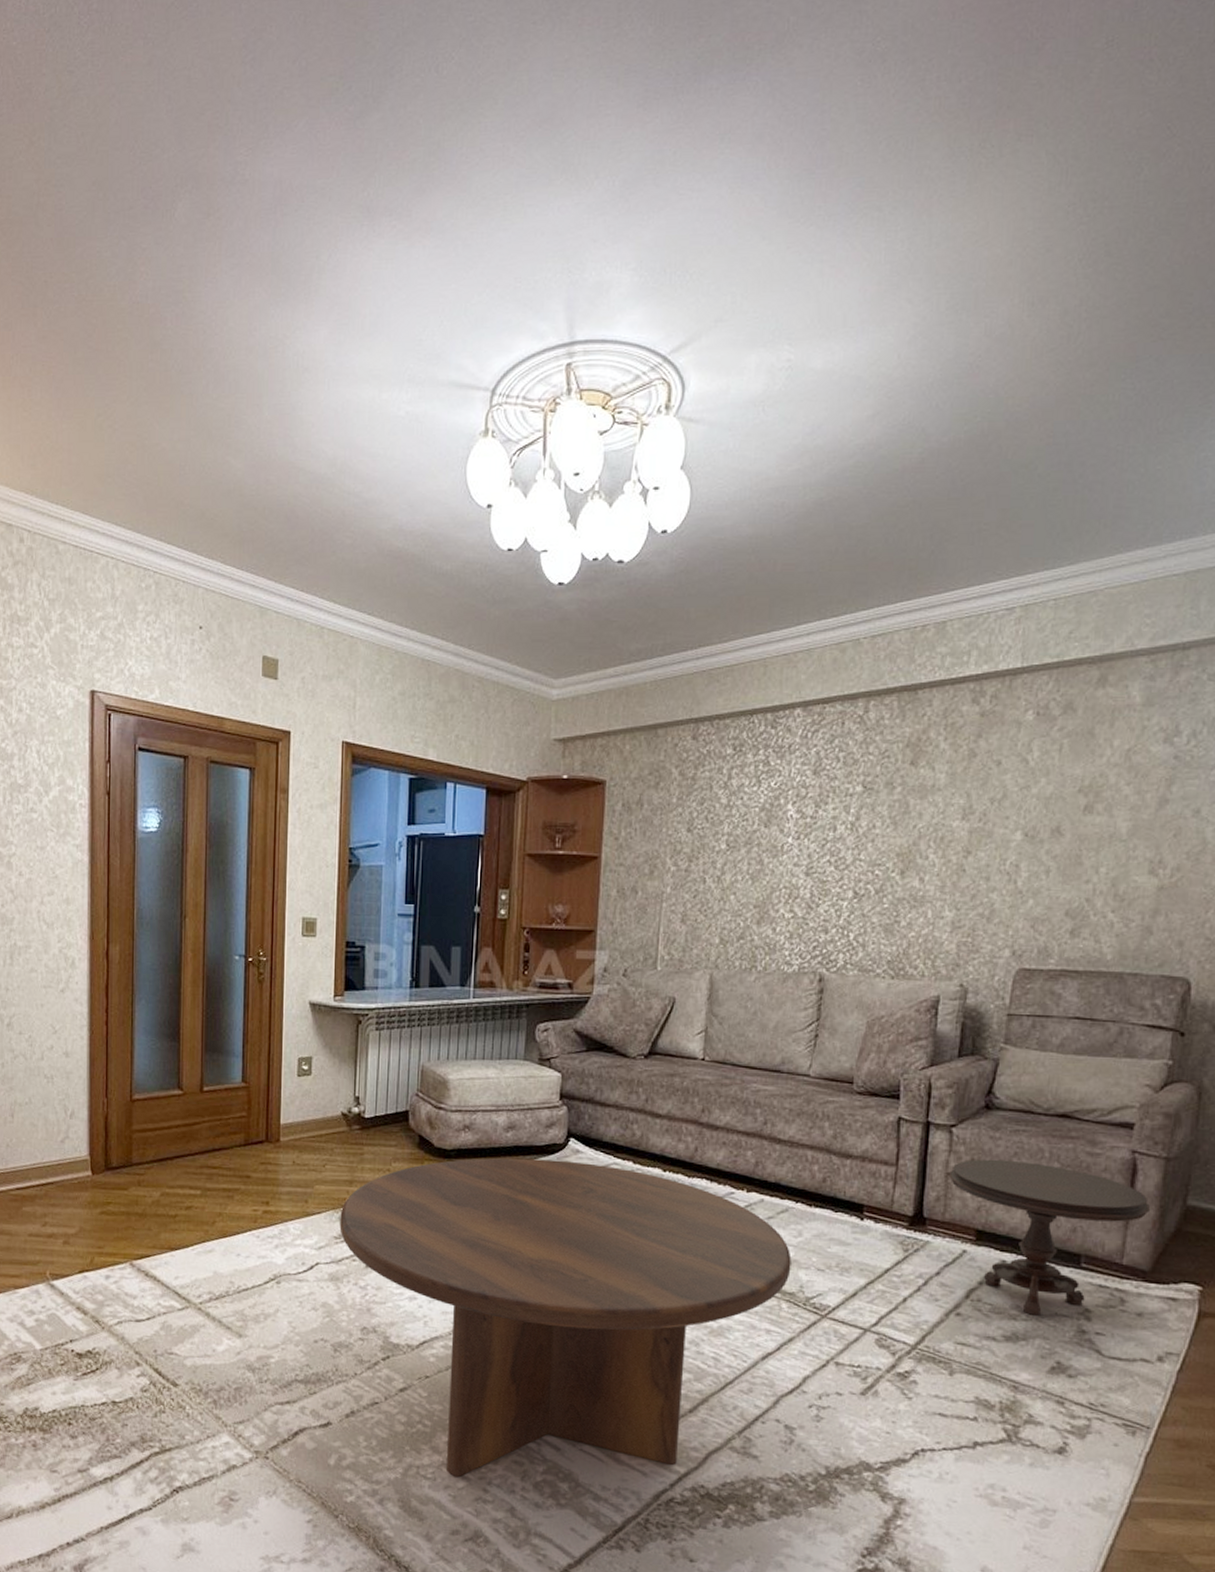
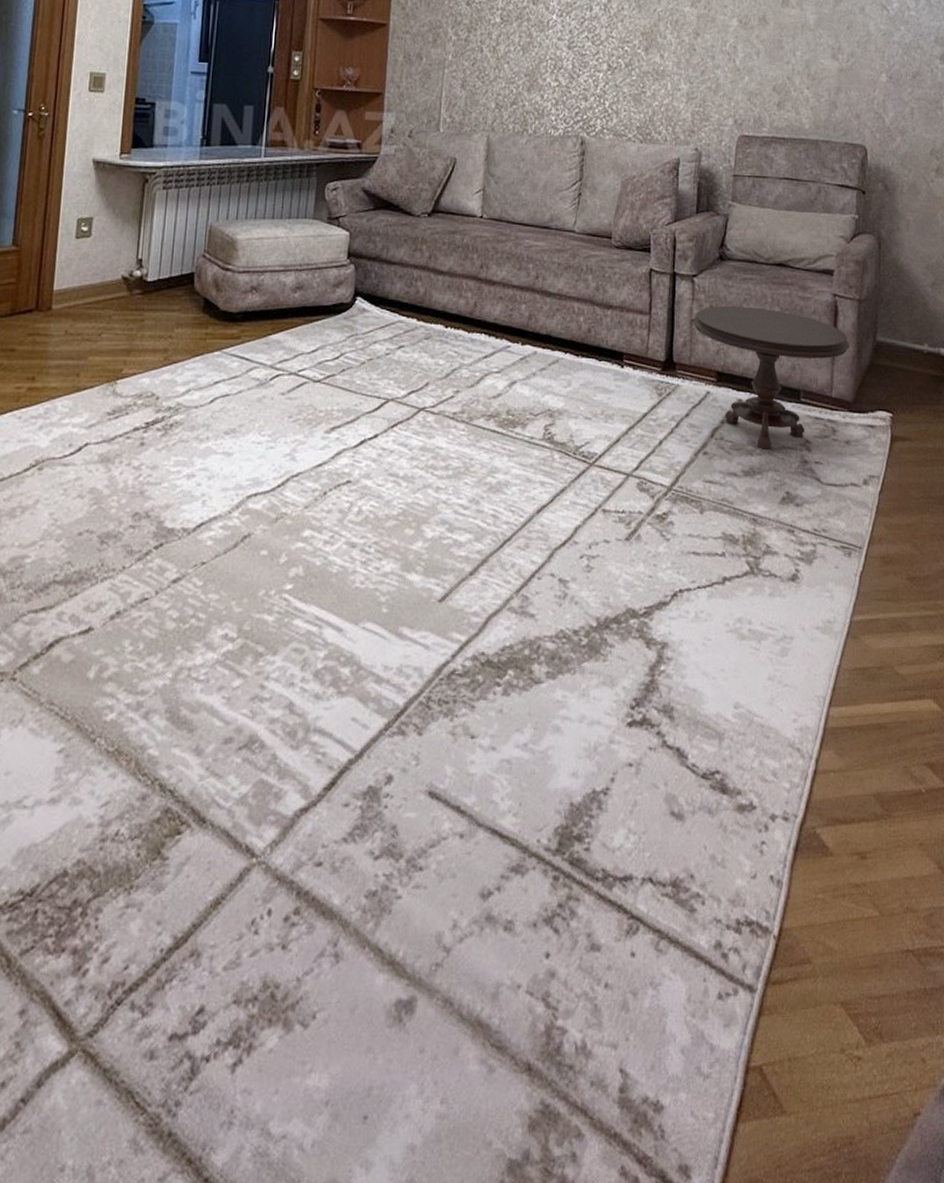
coffee table: present [339,1157,792,1478] -> none [114,319,562,676]

